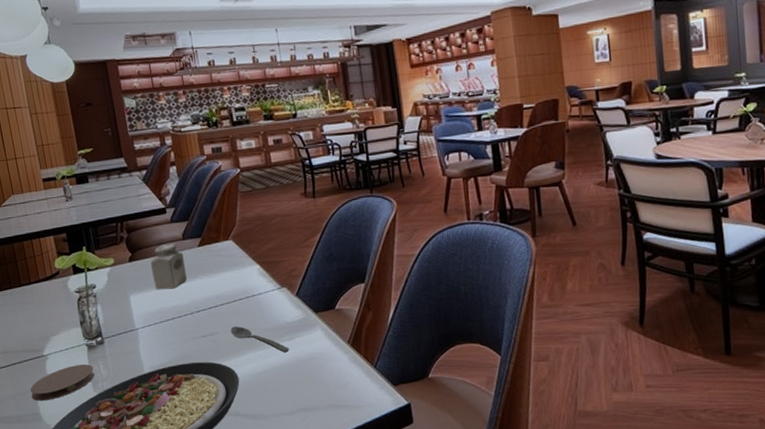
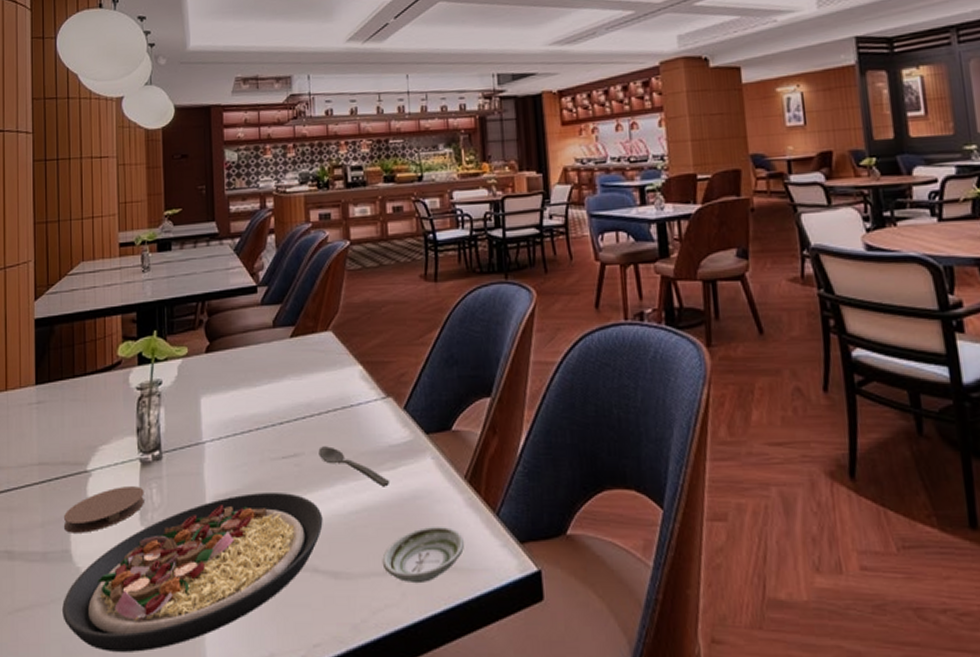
salt shaker: present [151,243,188,290] -> none [231,331,273,392]
saucer: none [288,377,352,419] -> present [382,526,465,584]

